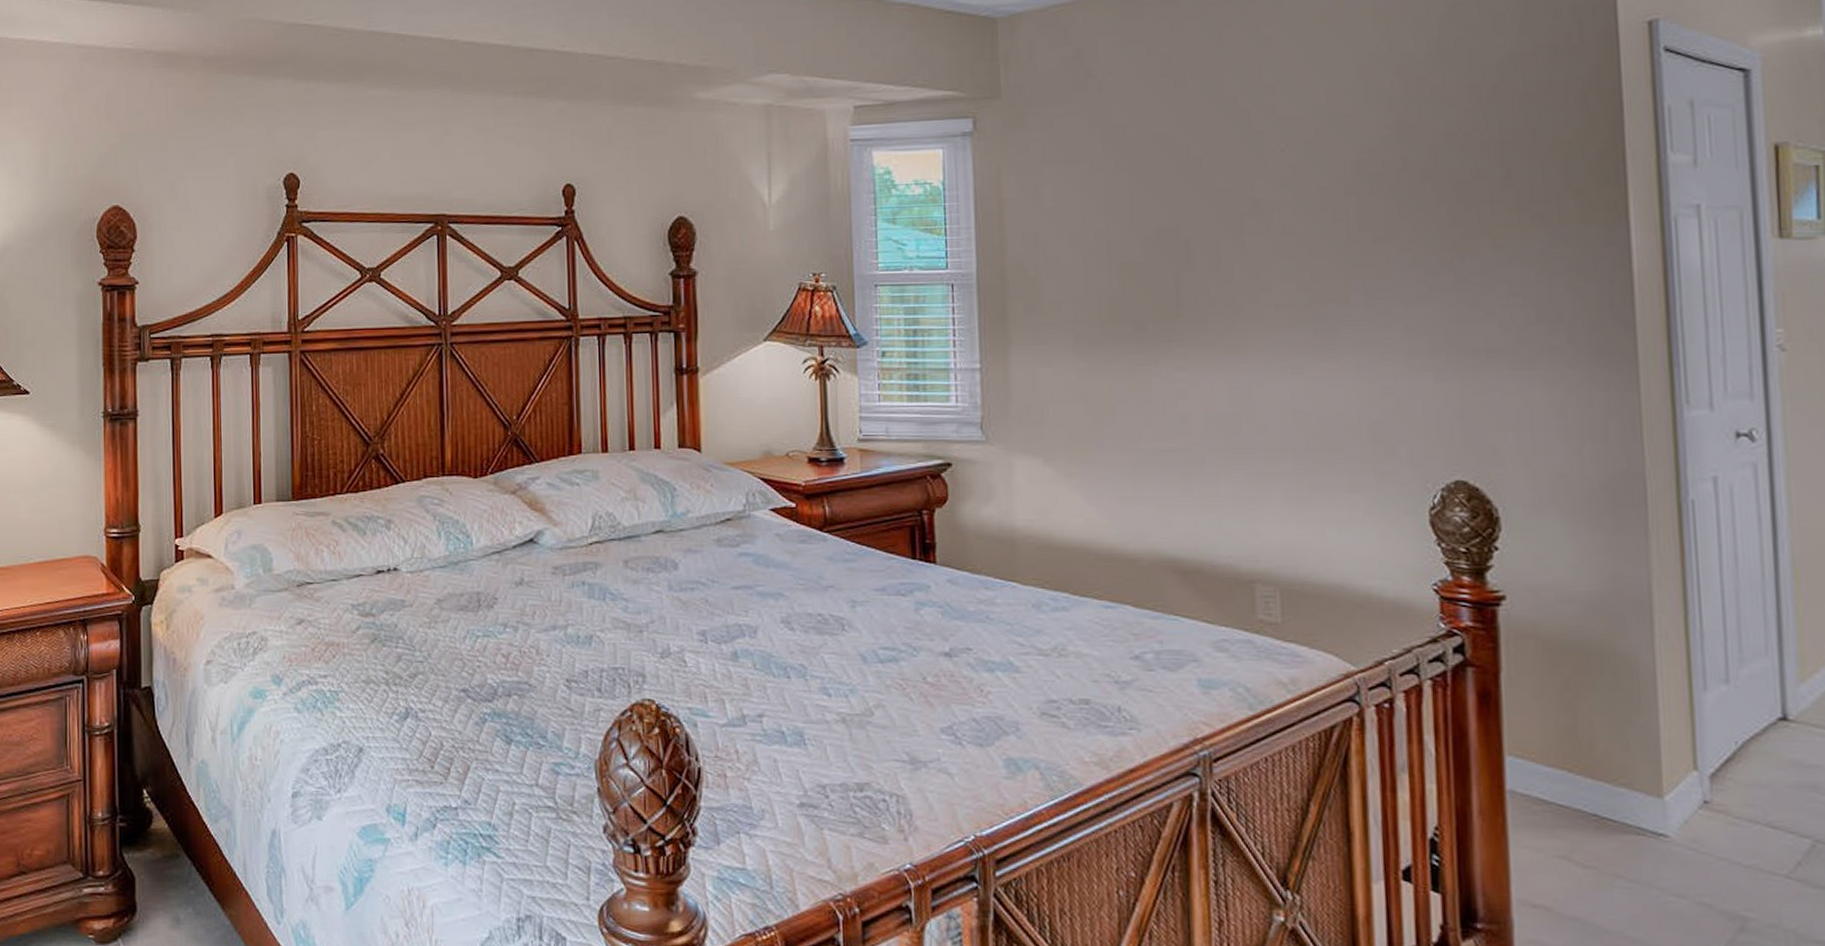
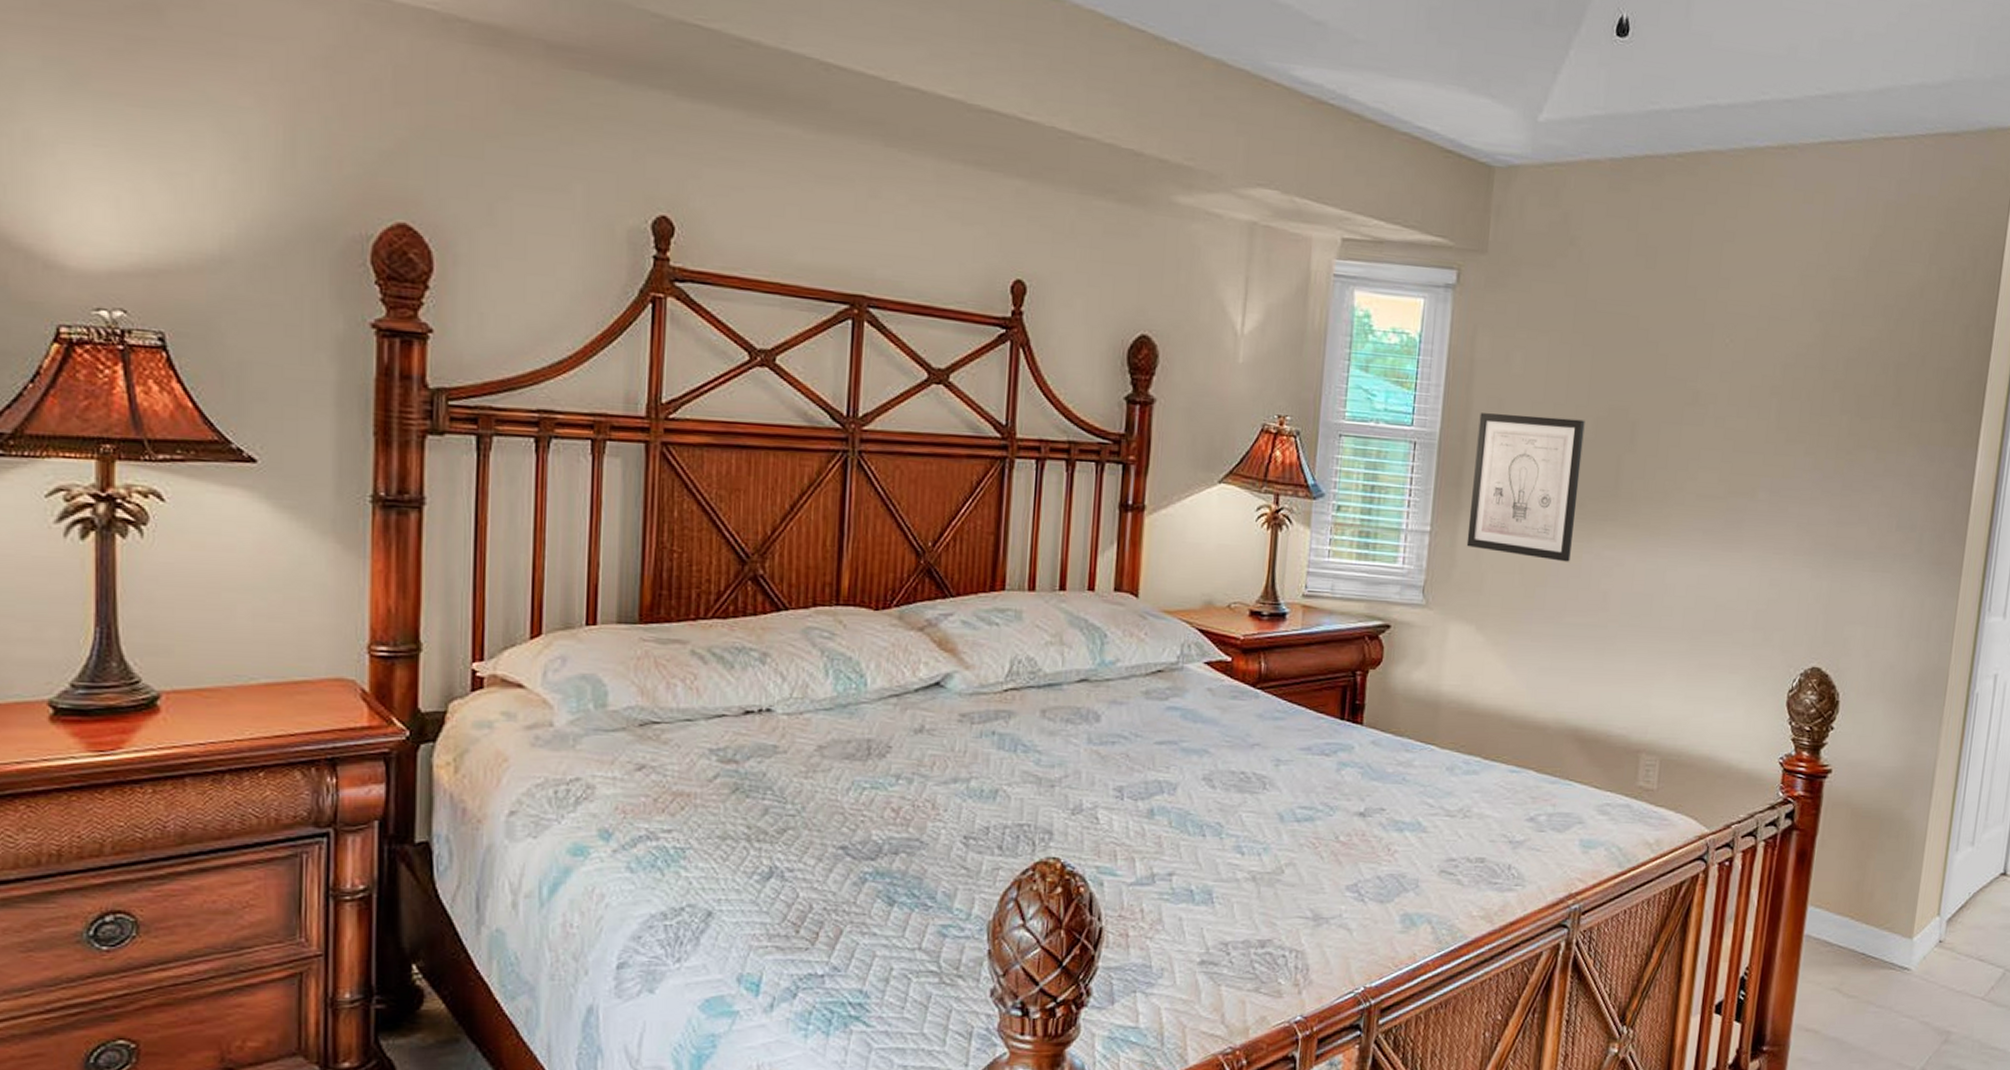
wall art: none [1016,244,1138,387] -> present [1466,413,1585,562]

